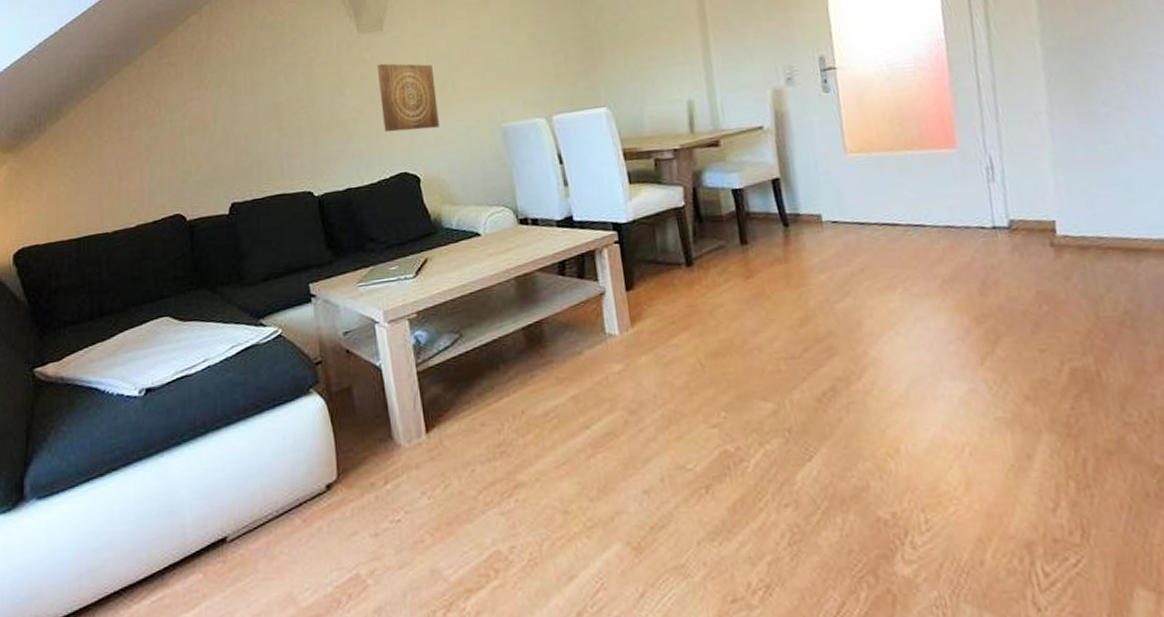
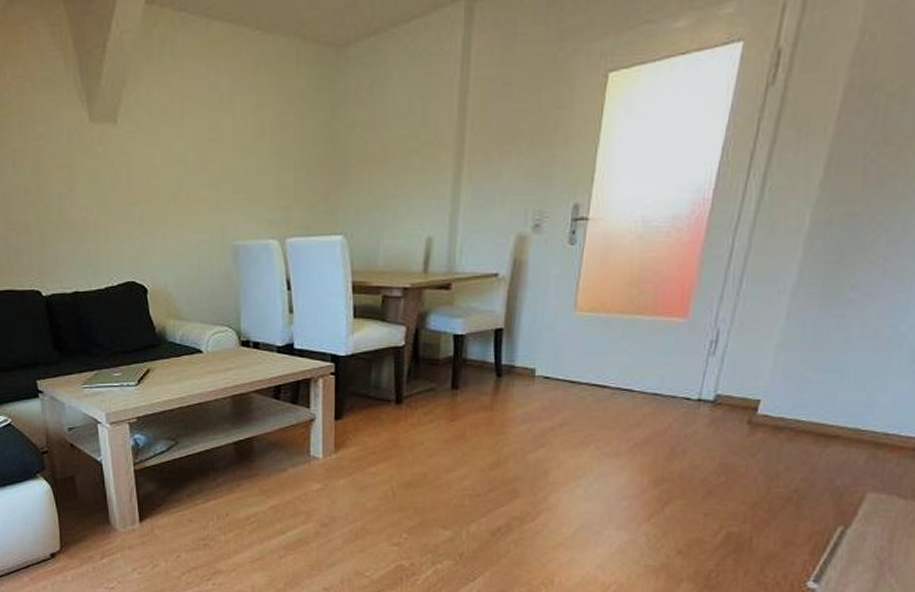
wall art: present [376,63,439,132] -> none [108,160,170,238]

